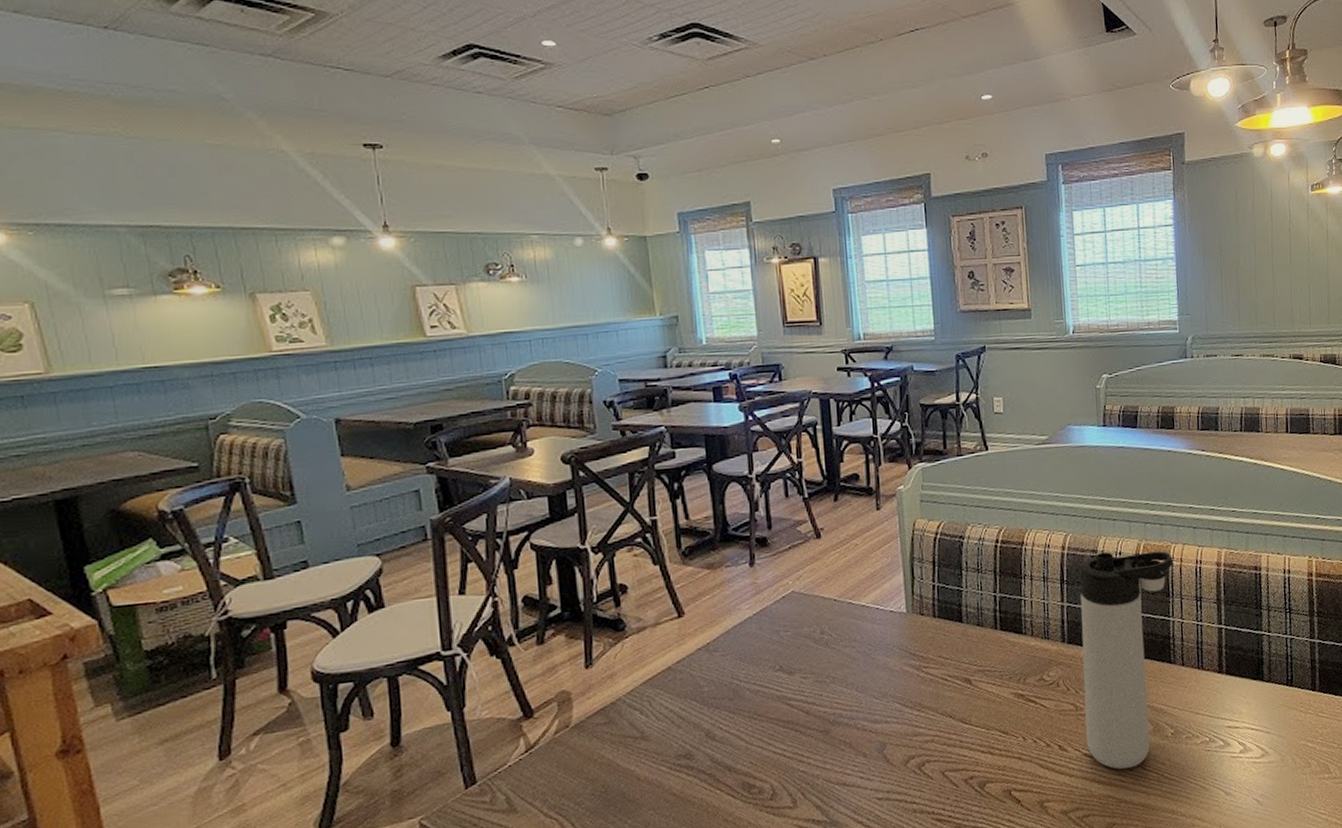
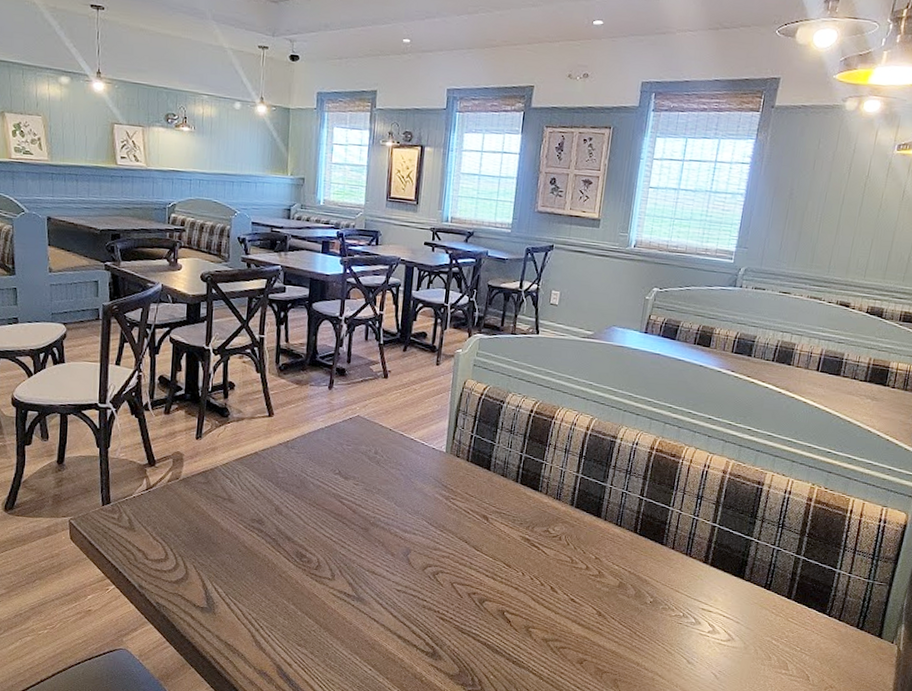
thermos bottle: present [1080,550,1173,770] -> none [575,439,684,621]

